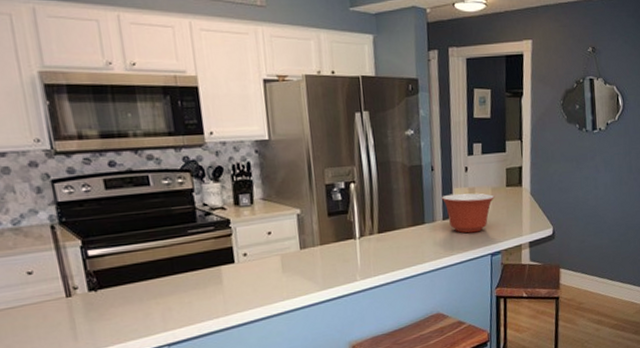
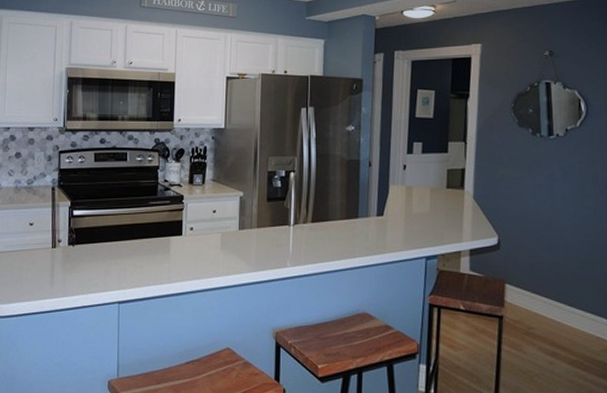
mixing bowl: present [441,193,495,233] -> none [376,191,433,233]

